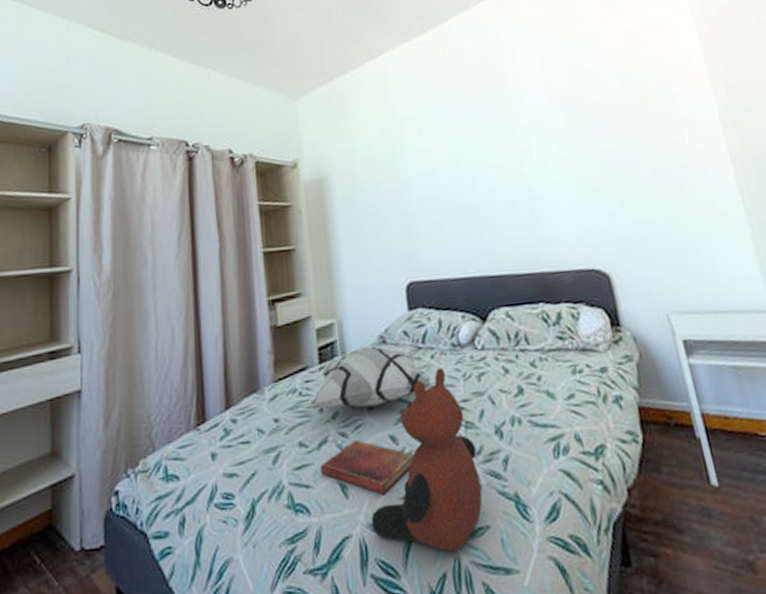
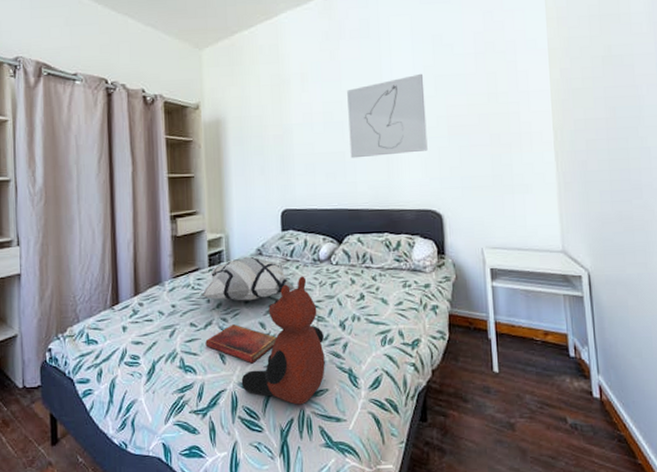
wall art: none [472,105,580,212] -> present [347,73,428,158]

